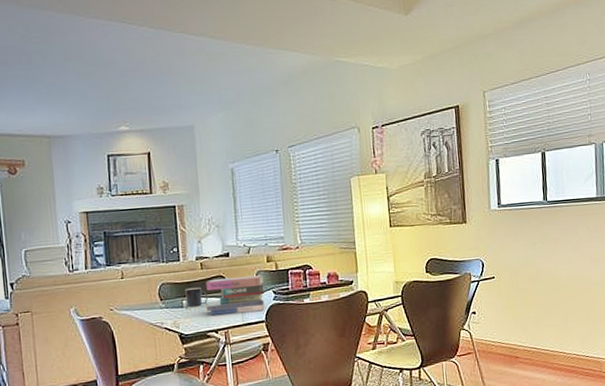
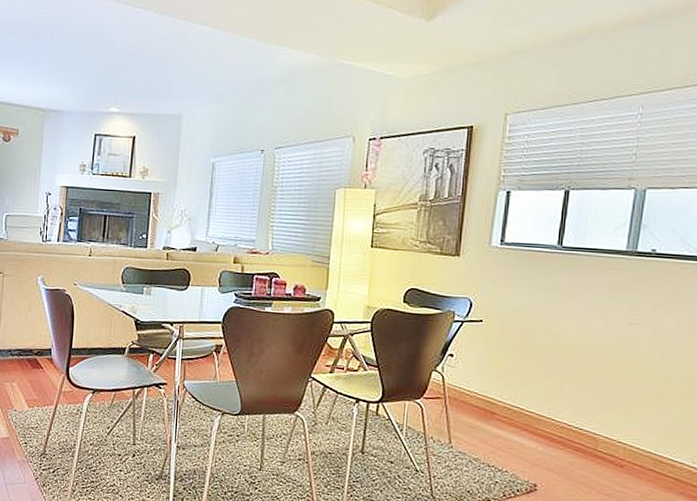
mug: present [185,287,208,309] -> none [146,275,168,298]
books: present [204,275,265,315] -> none [164,271,227,311]

